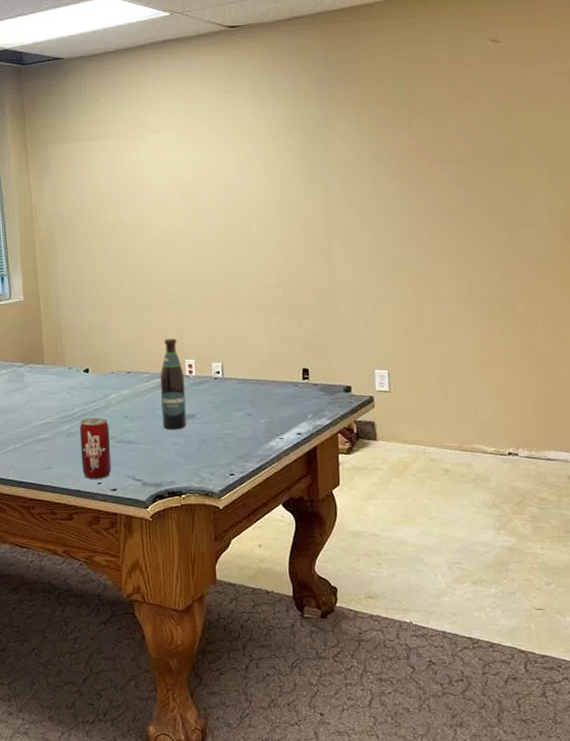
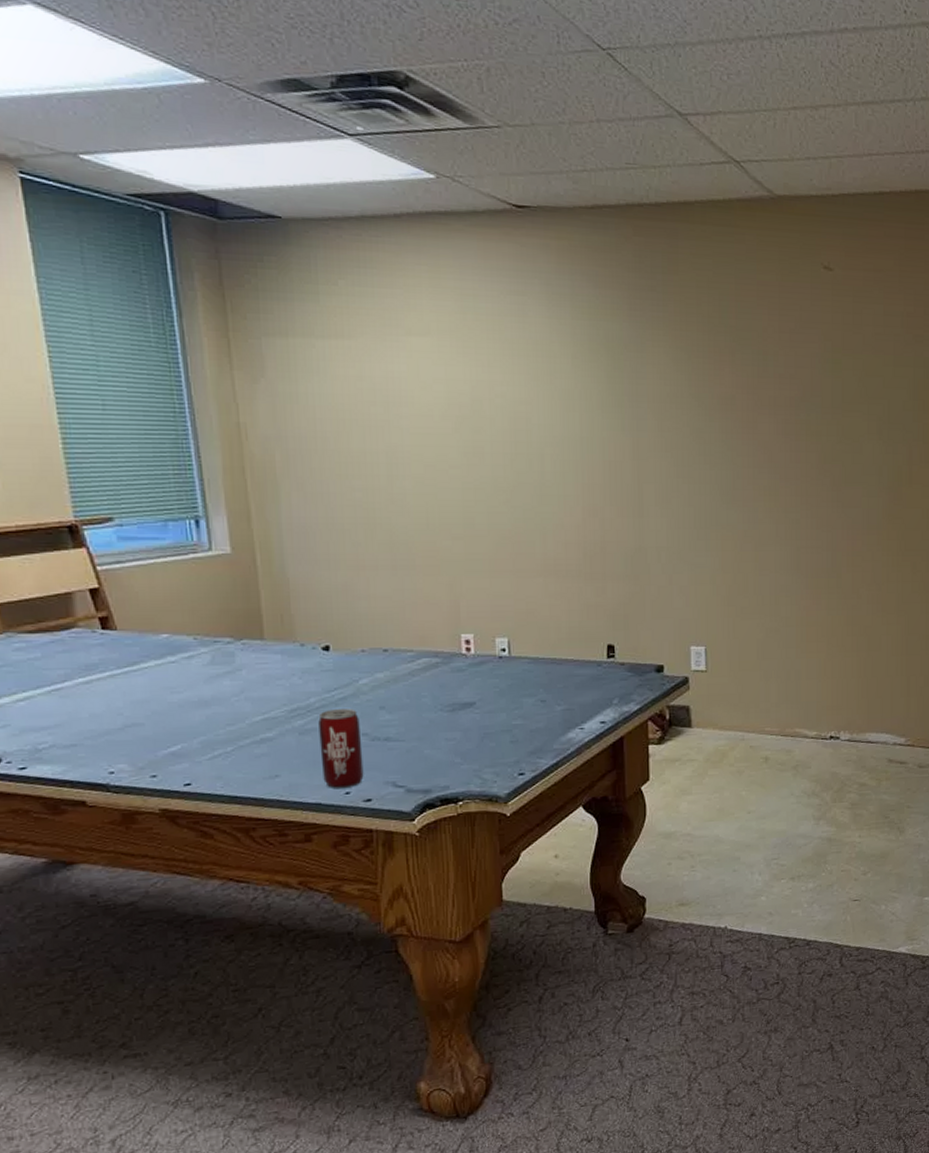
bottle: present [160,338,186,430] -> none [427,607,463,723]

